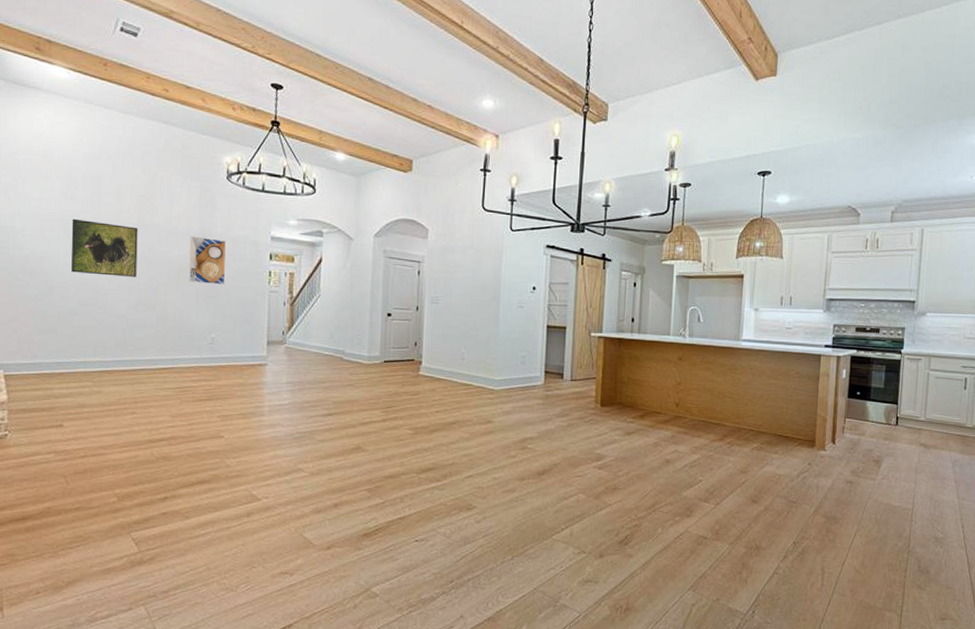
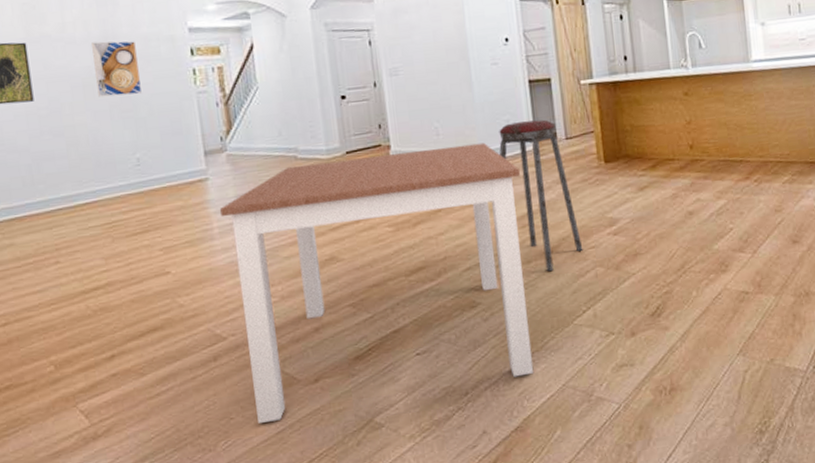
dining table: none [273,365,528,576] -> present [220,142,534,423]
music stool: none [497,359,571,491] -> present [498,119,583,272]

